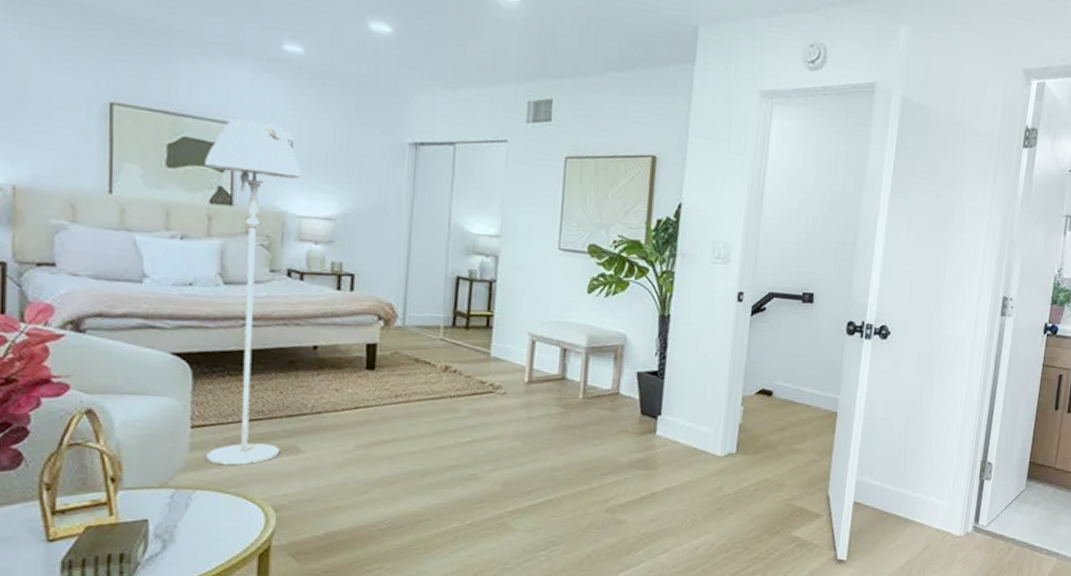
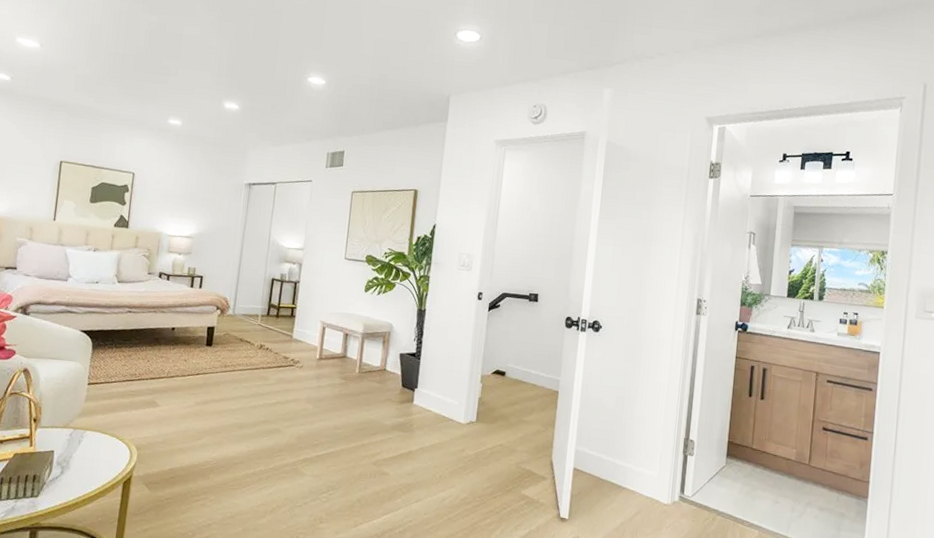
floor lamp: present [205,119,302,466] -> none [95,169,174,414]

